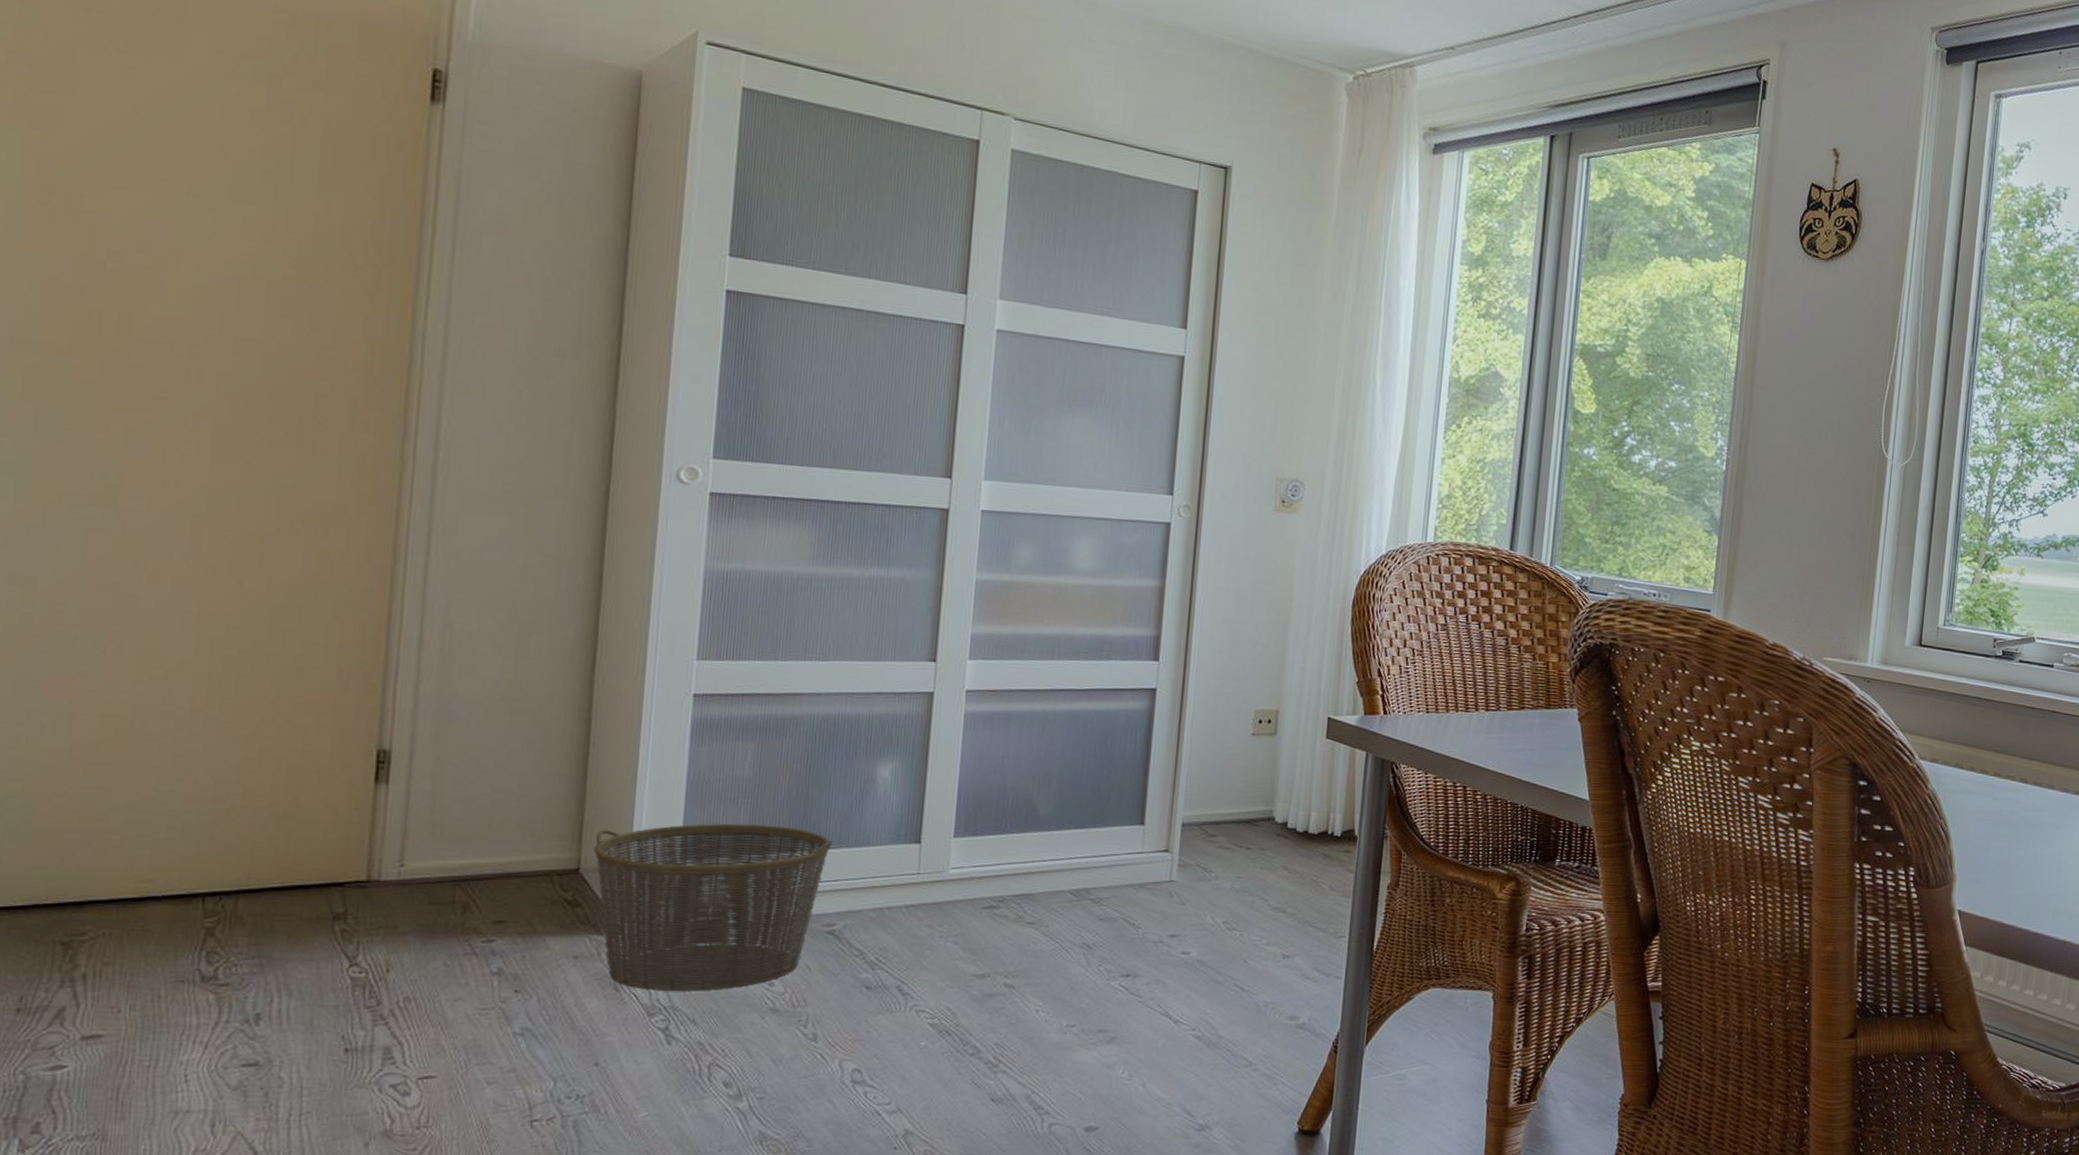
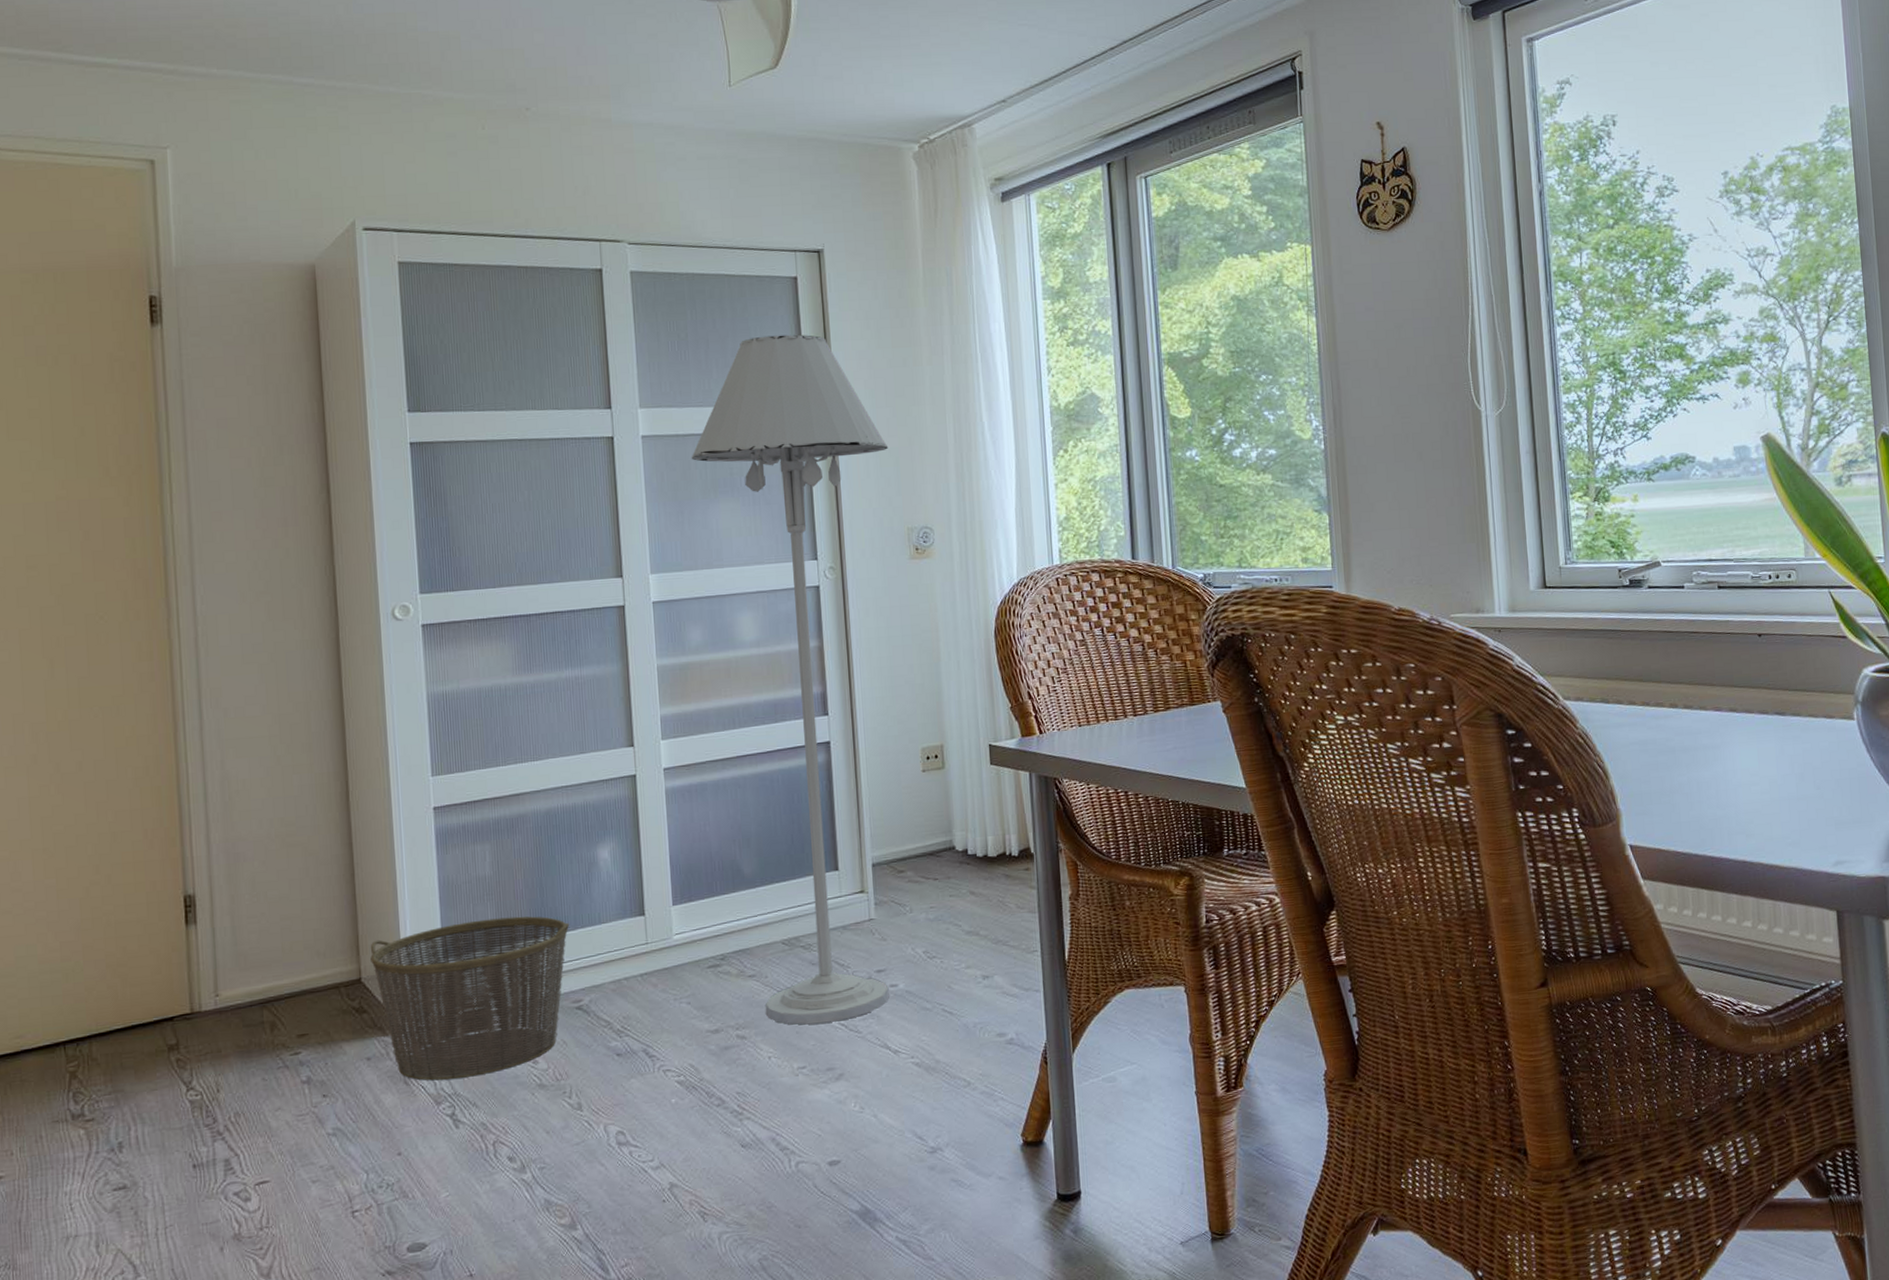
floor lamp: none [1039,246,1270,983] -> present [691,334,889,1025]

